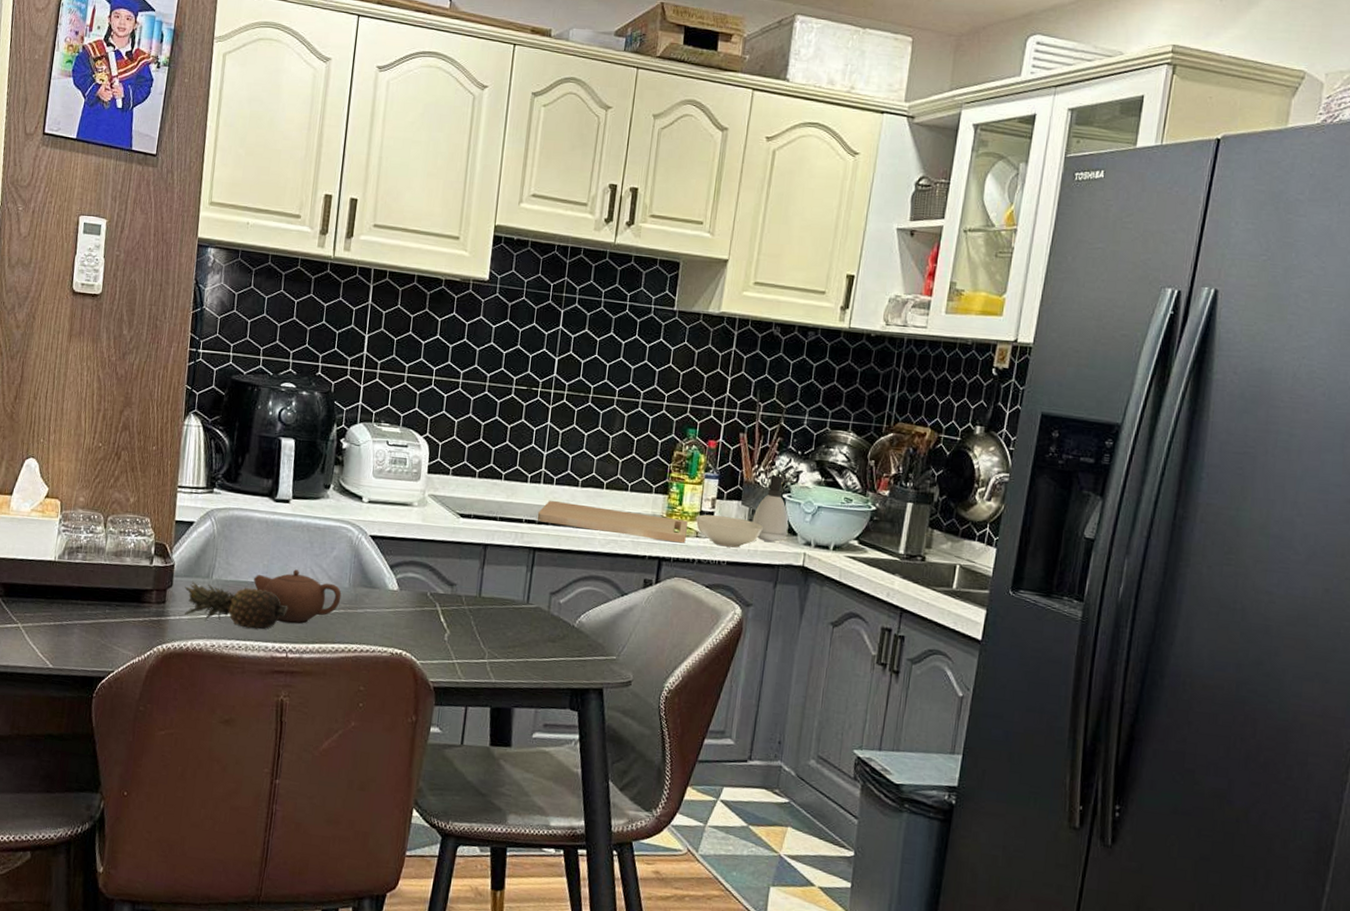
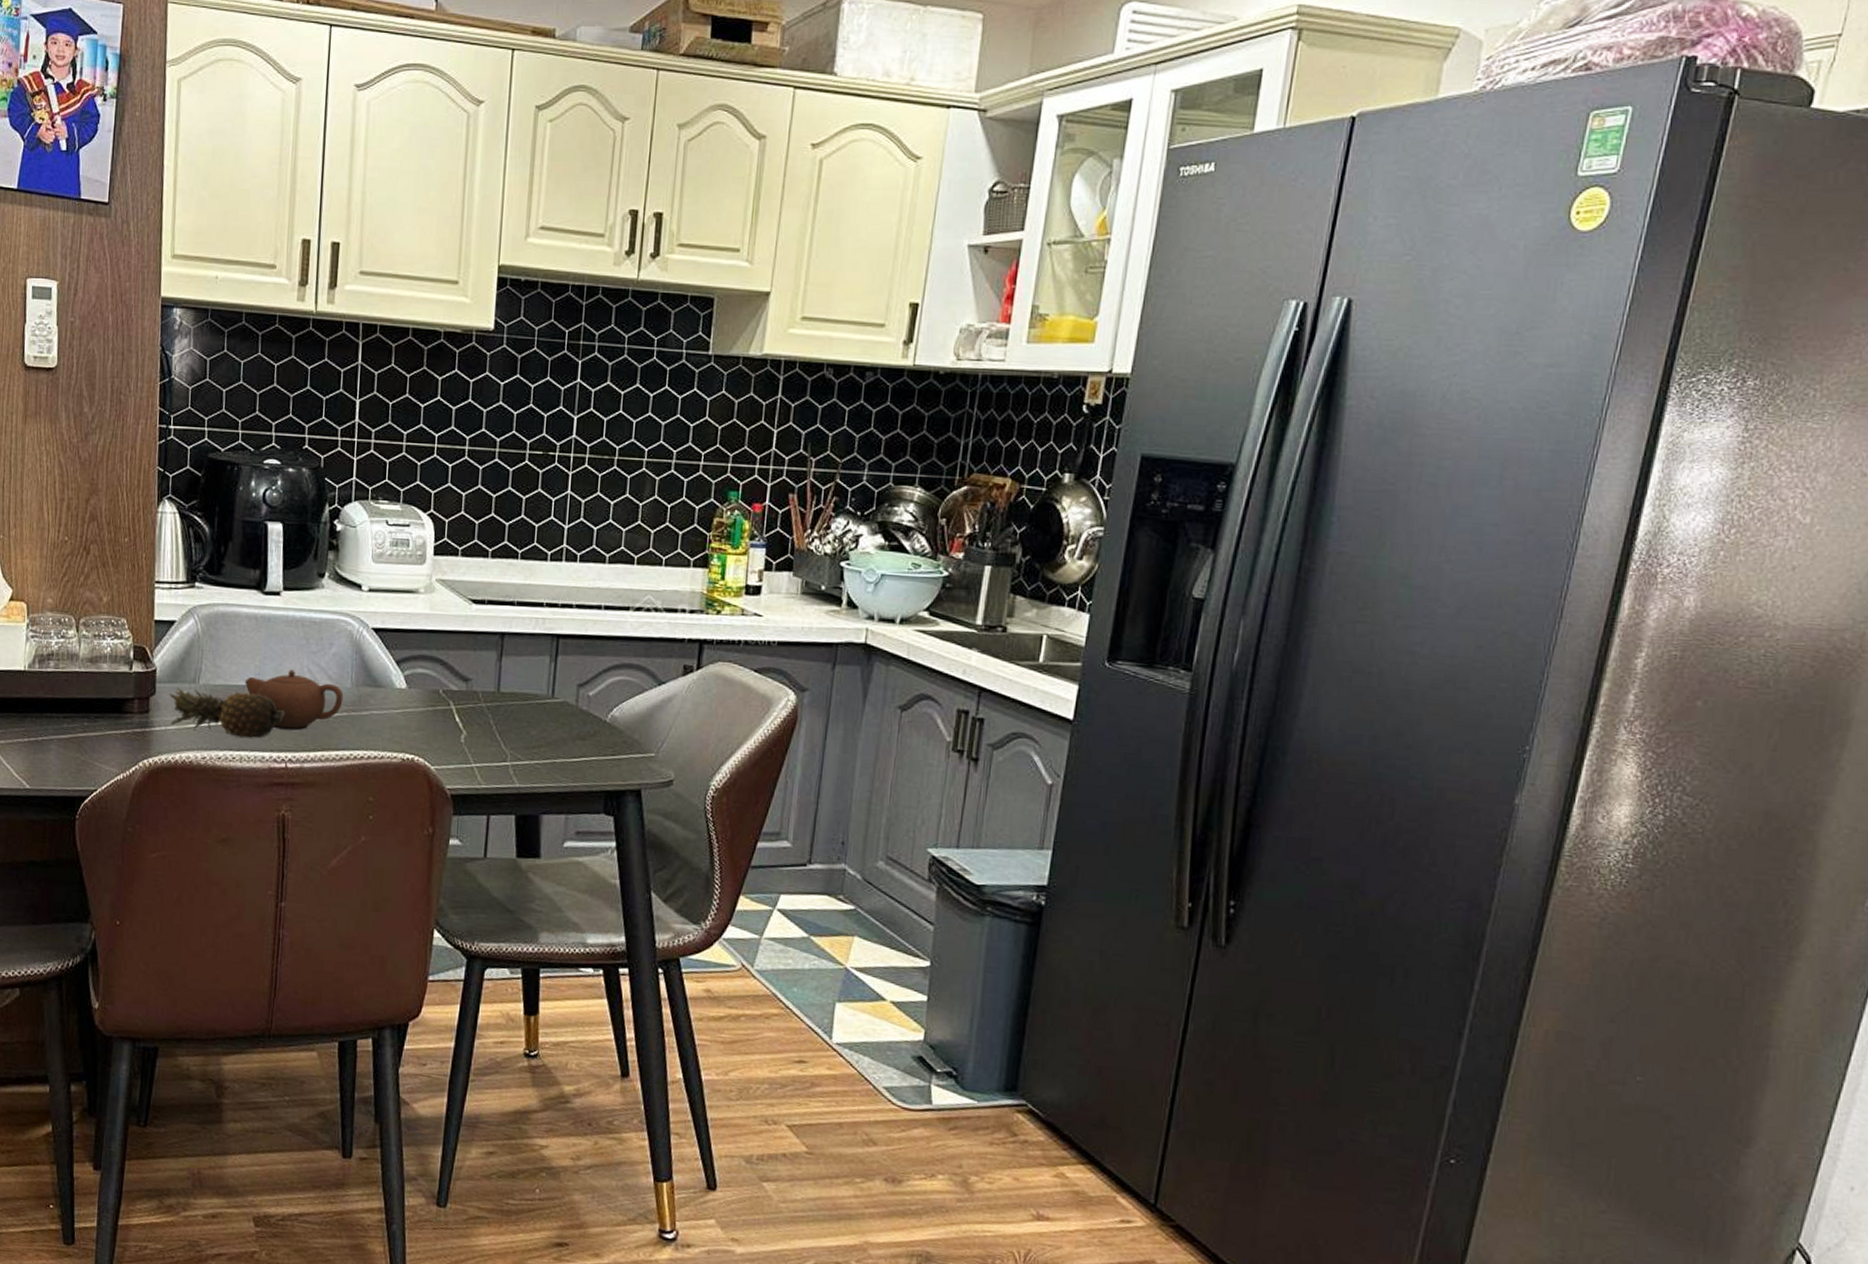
cutting board: present [537,500,688,543] -> none [559,580,732,623]
bowl: present [695,514,764,548] -> none [740,589,820,626]
soap dispenser: present [752,475,796,542] -> none [805,541,855,617]

